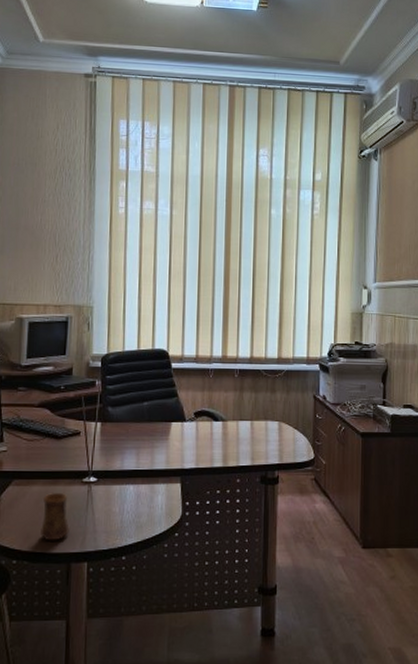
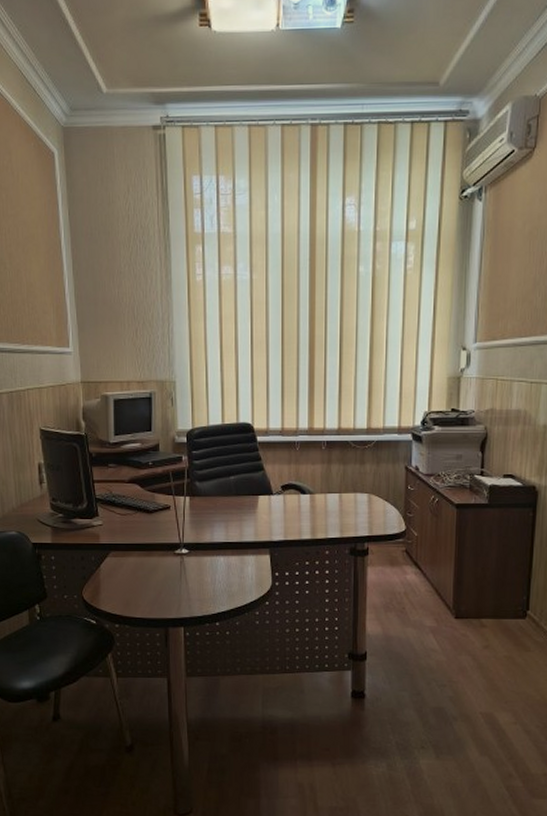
cup: present [40,492,71,541] -> none [138,563,167,608]

